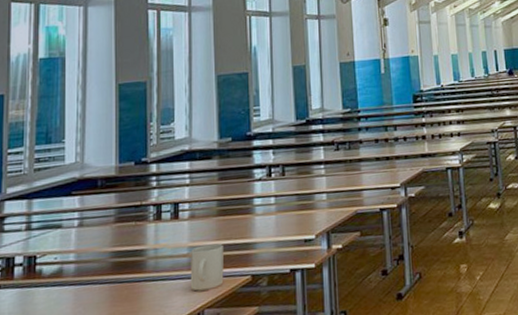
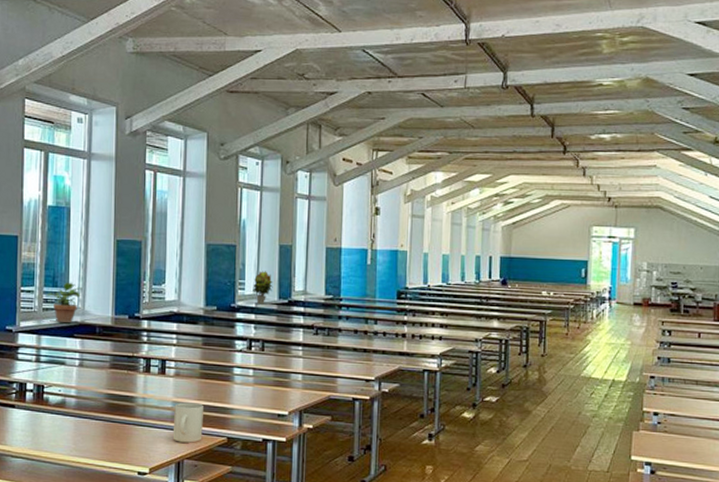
potted plant: none [37,135,81,182] -> present [45,282,83,324]
potted plant: none [268,94,290,128] -> present [252,271,273,304]

